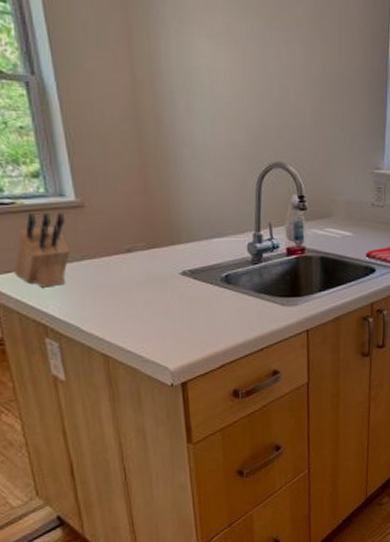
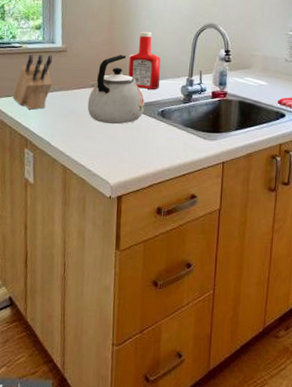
kettle: none [124,208,203,298] -> present [87,55,145,125]
ketchup bottle: none [173,175,220,250] -> present [128,31,161,89]

